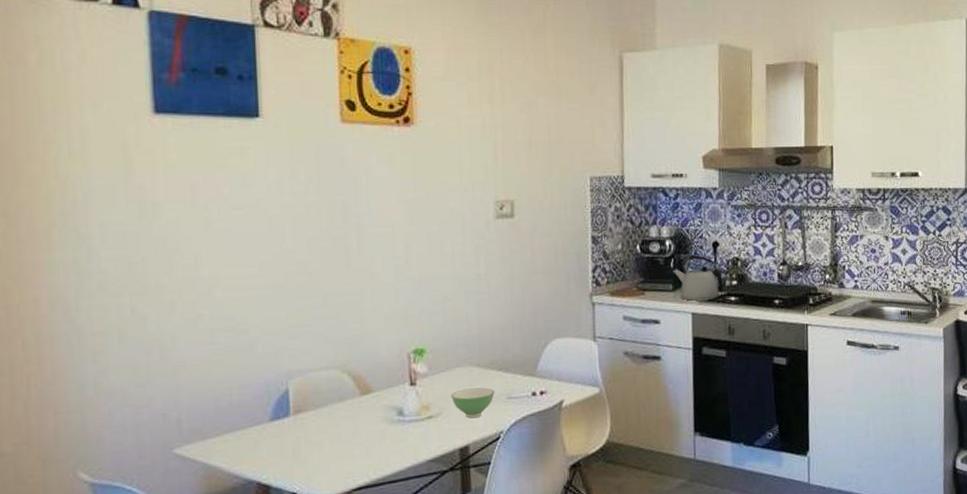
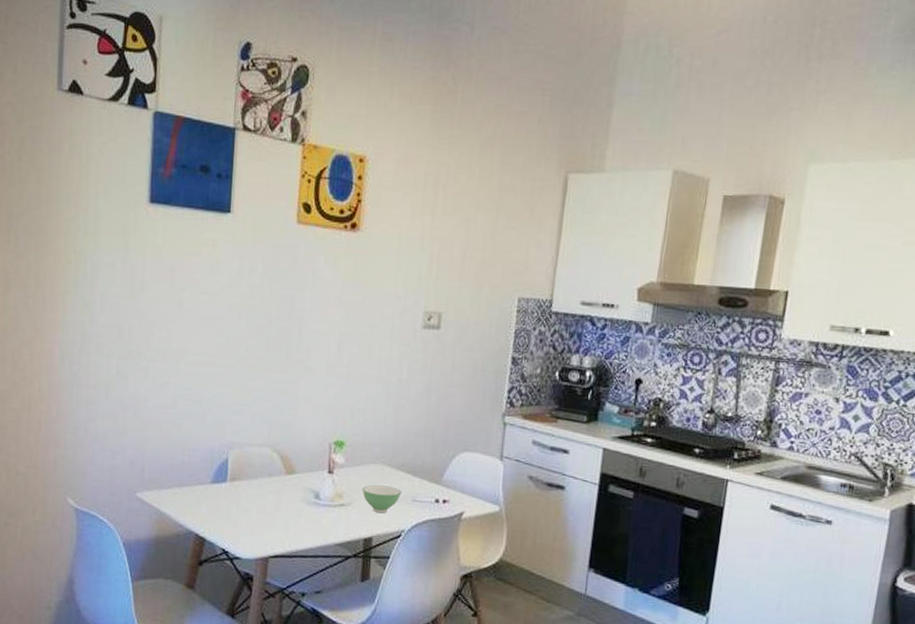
kettle: present [672,254,724,303] -> none [589,388,641,440]

